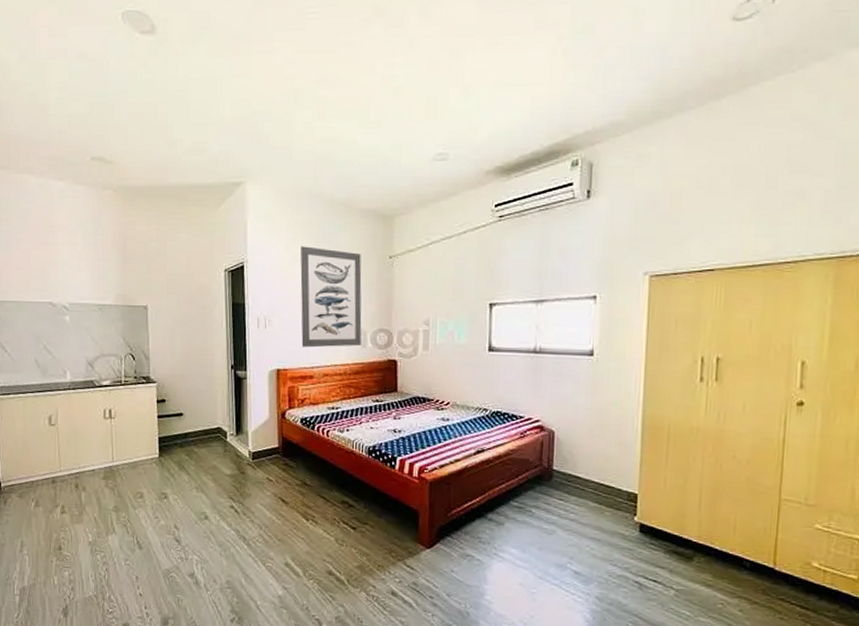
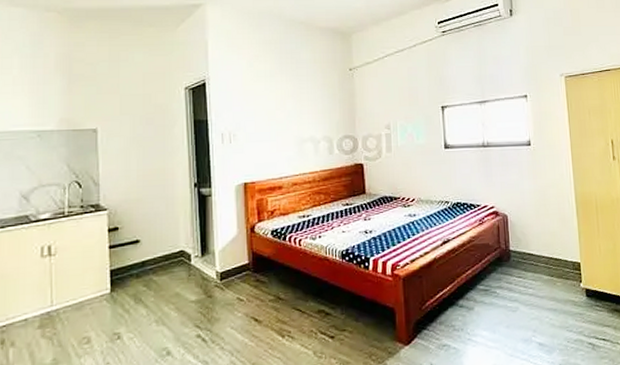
wall art: present [300,246,362,348] -> none [264,62,328,159]

